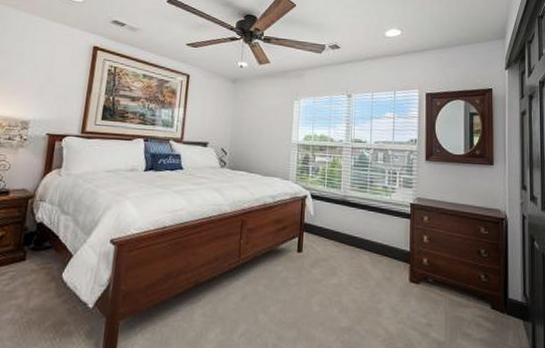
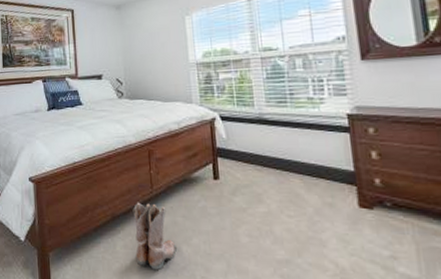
boots: none [213,270,255,338] -> present [132,202,178,270]

